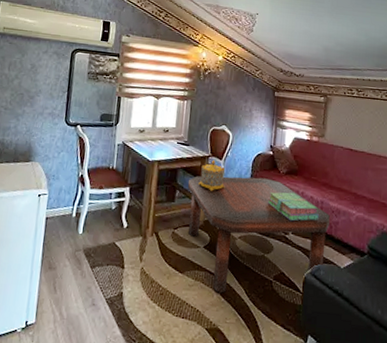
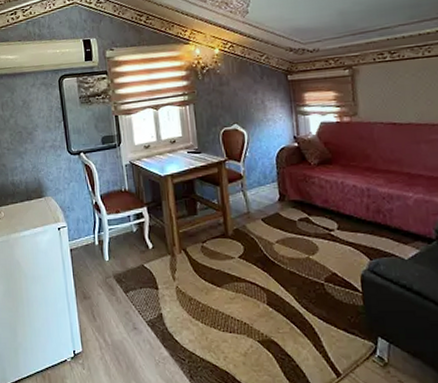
coffee table: present [188,176,330,293] -> none [208,173,383,303]
decorative container: present [198,160,225,191] -> none [219,164,250,197]
stack of books: present [267,192,320,221] -> none [301,184,369,216]

